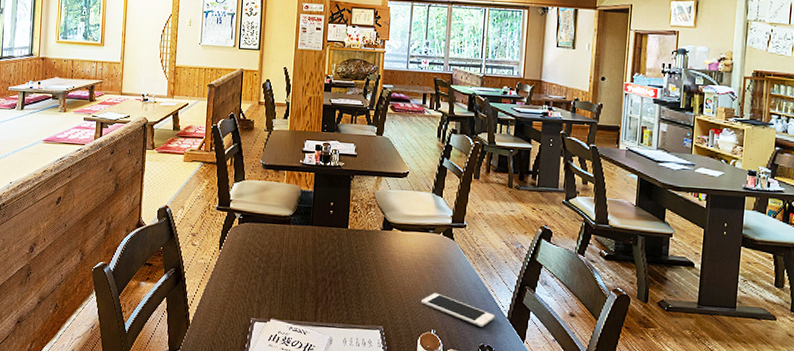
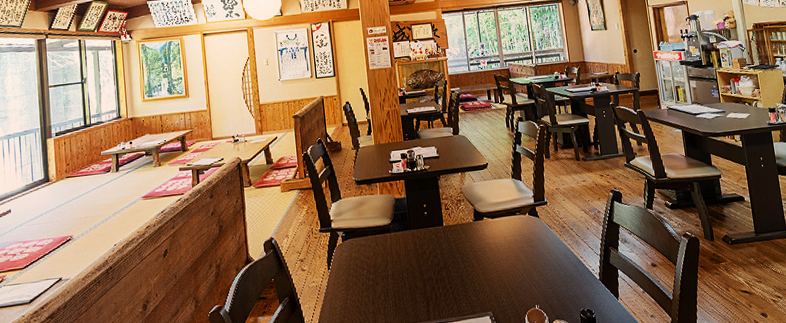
cell phone: present [420,293,495,327] -> none [521,270,589,293]

